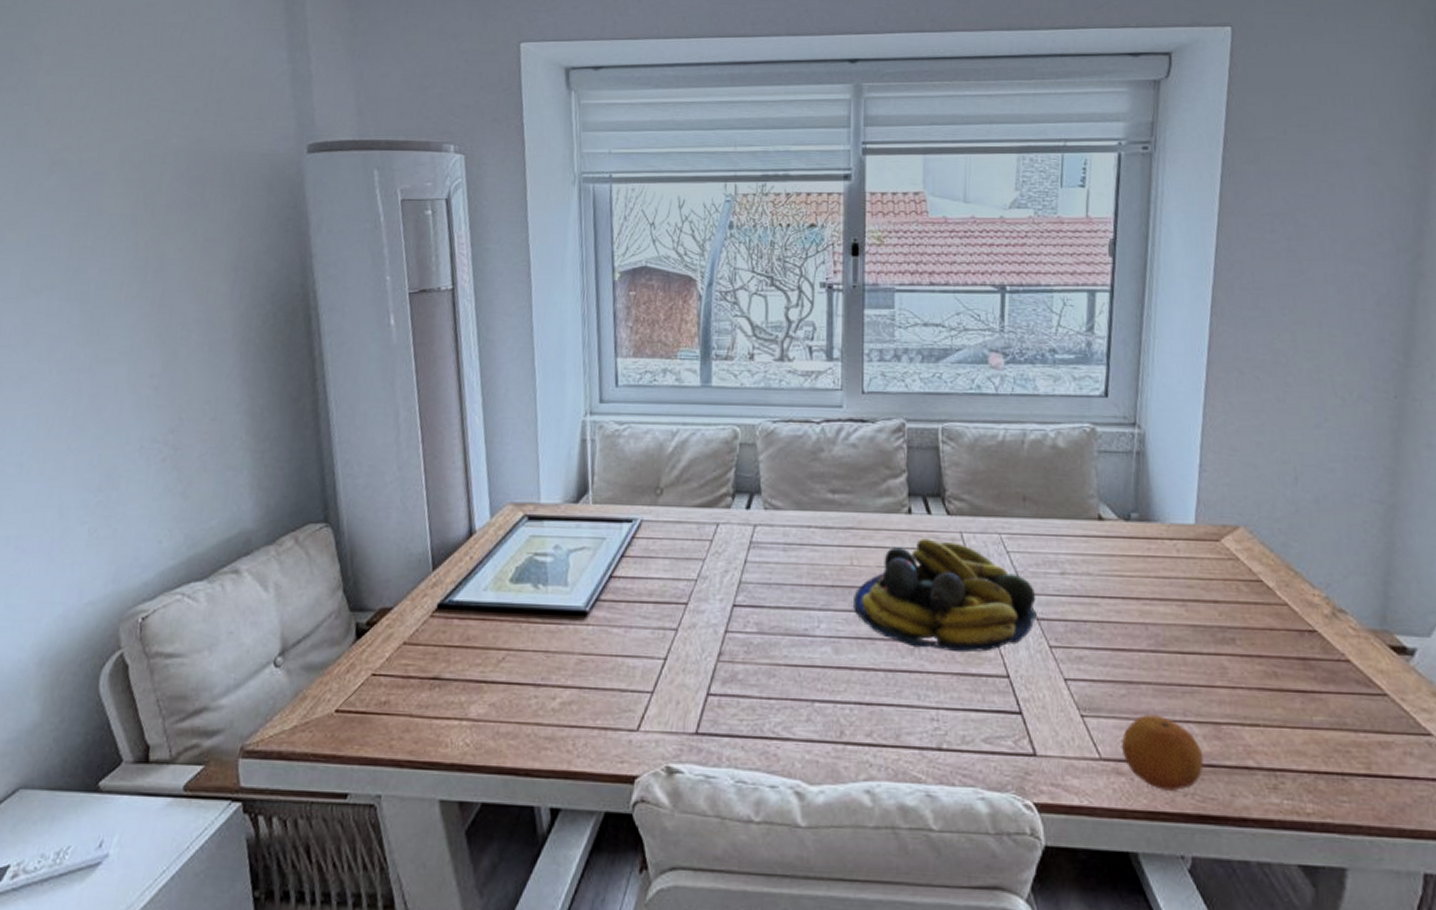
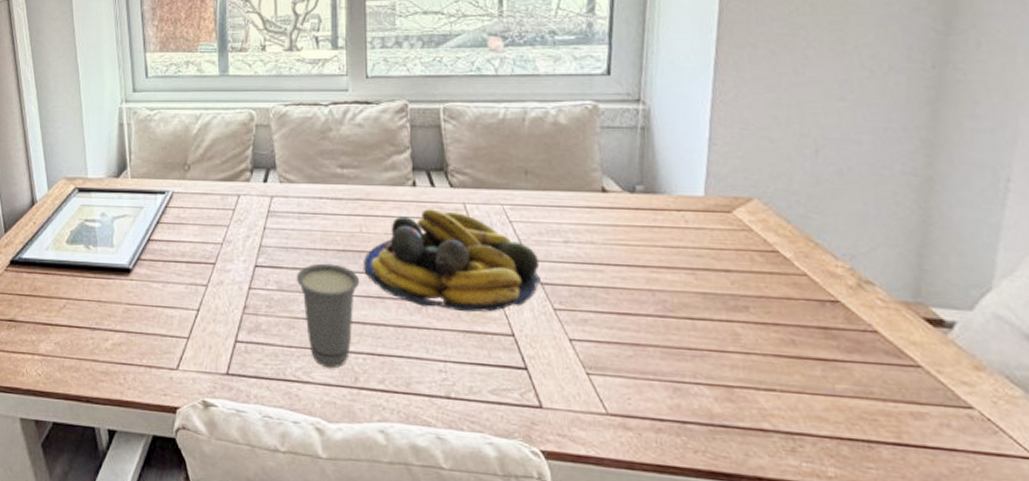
cup: none [778,601,849,722] -> present [296,263,360,369]
fruit: present [1122,714,1204,791] -> none [629,375,715,448]

